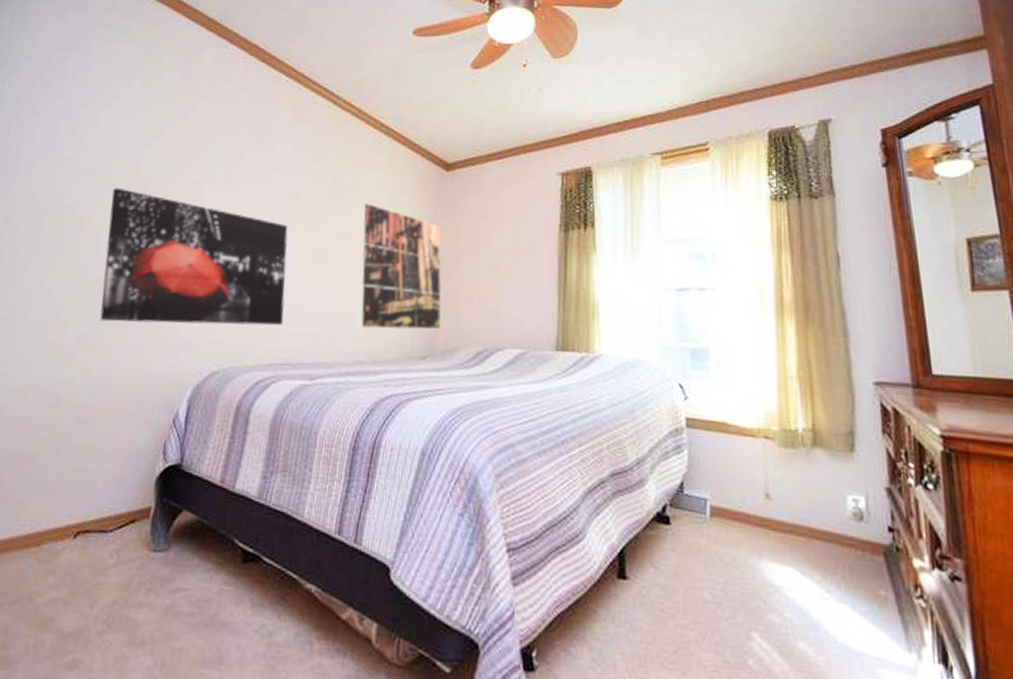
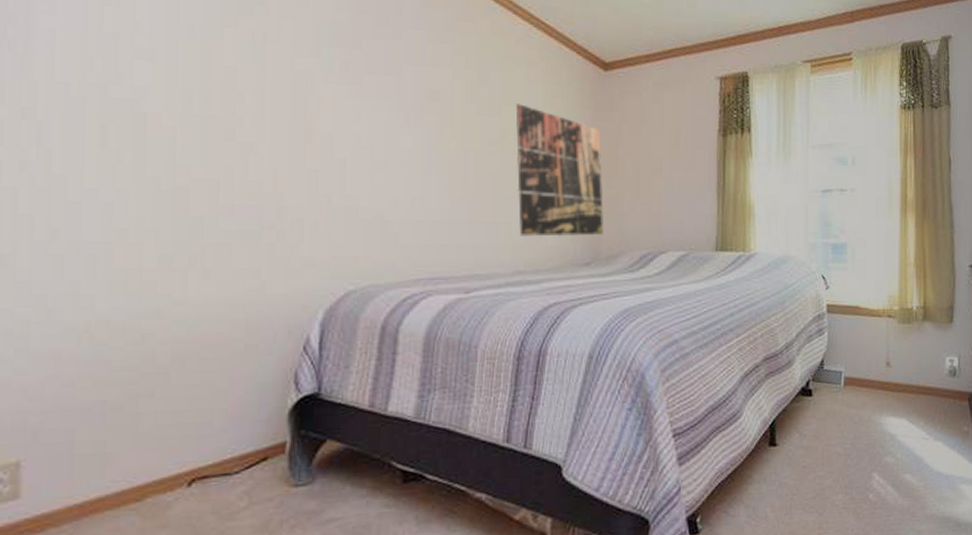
wall art: present [100,187,288,326] -> none [185,76,430,241]

